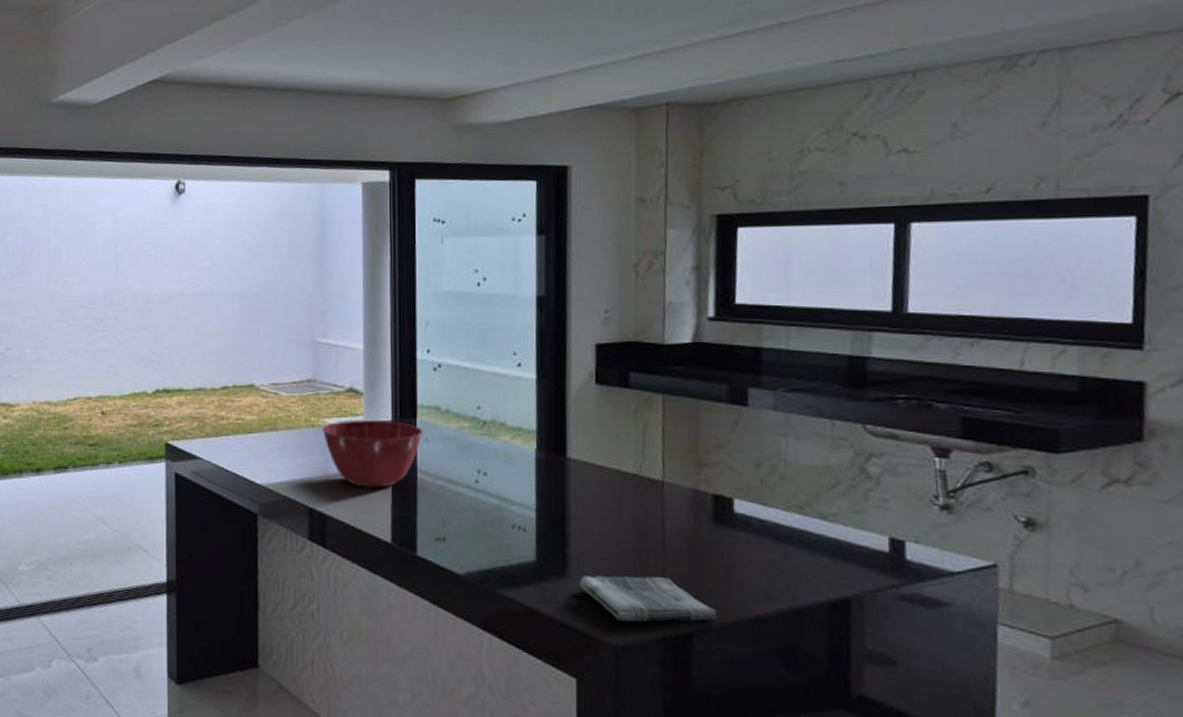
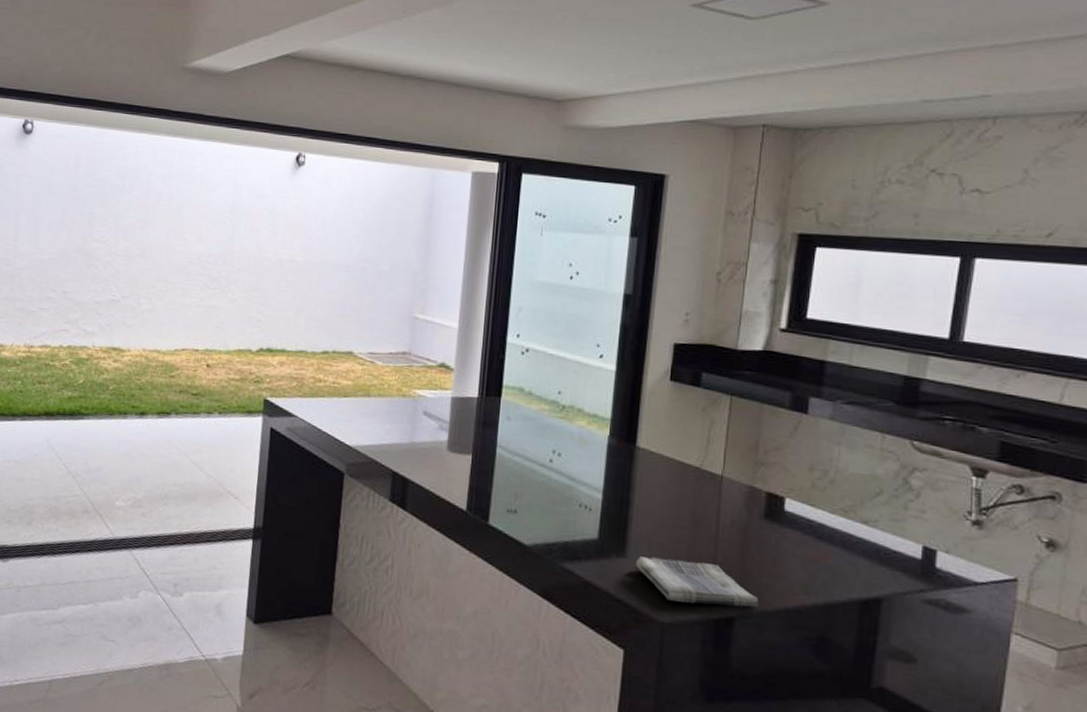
mixing bowl: present [321,420,423,488] -> none [411,393,506,459]

